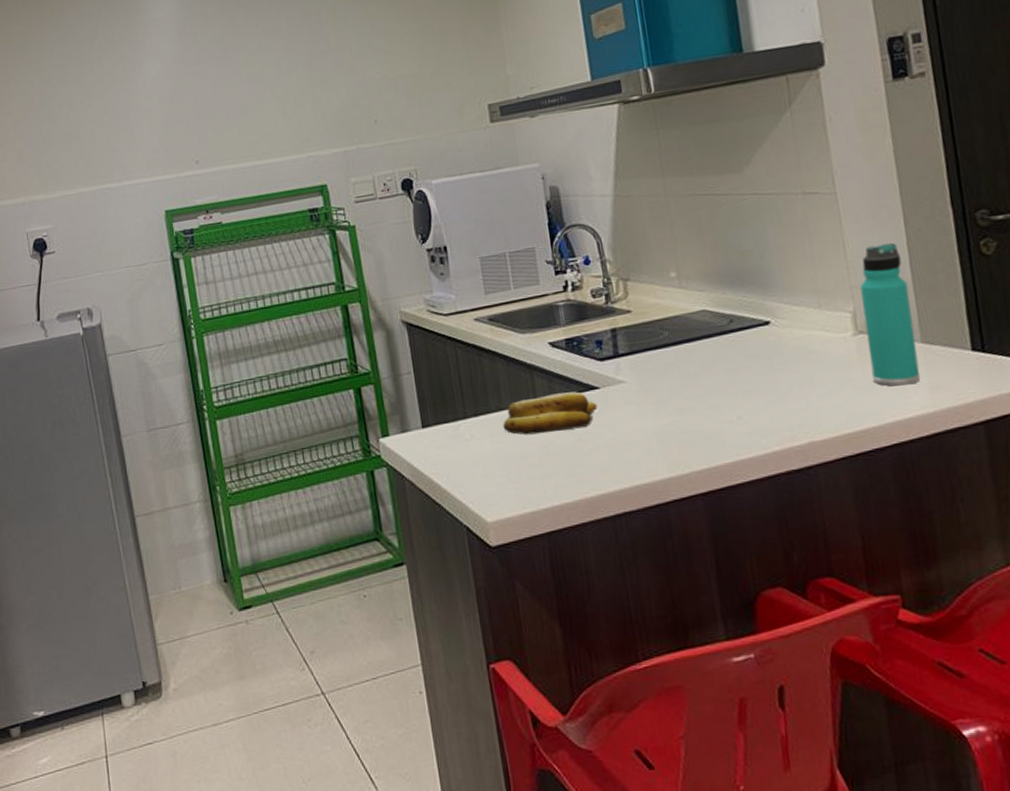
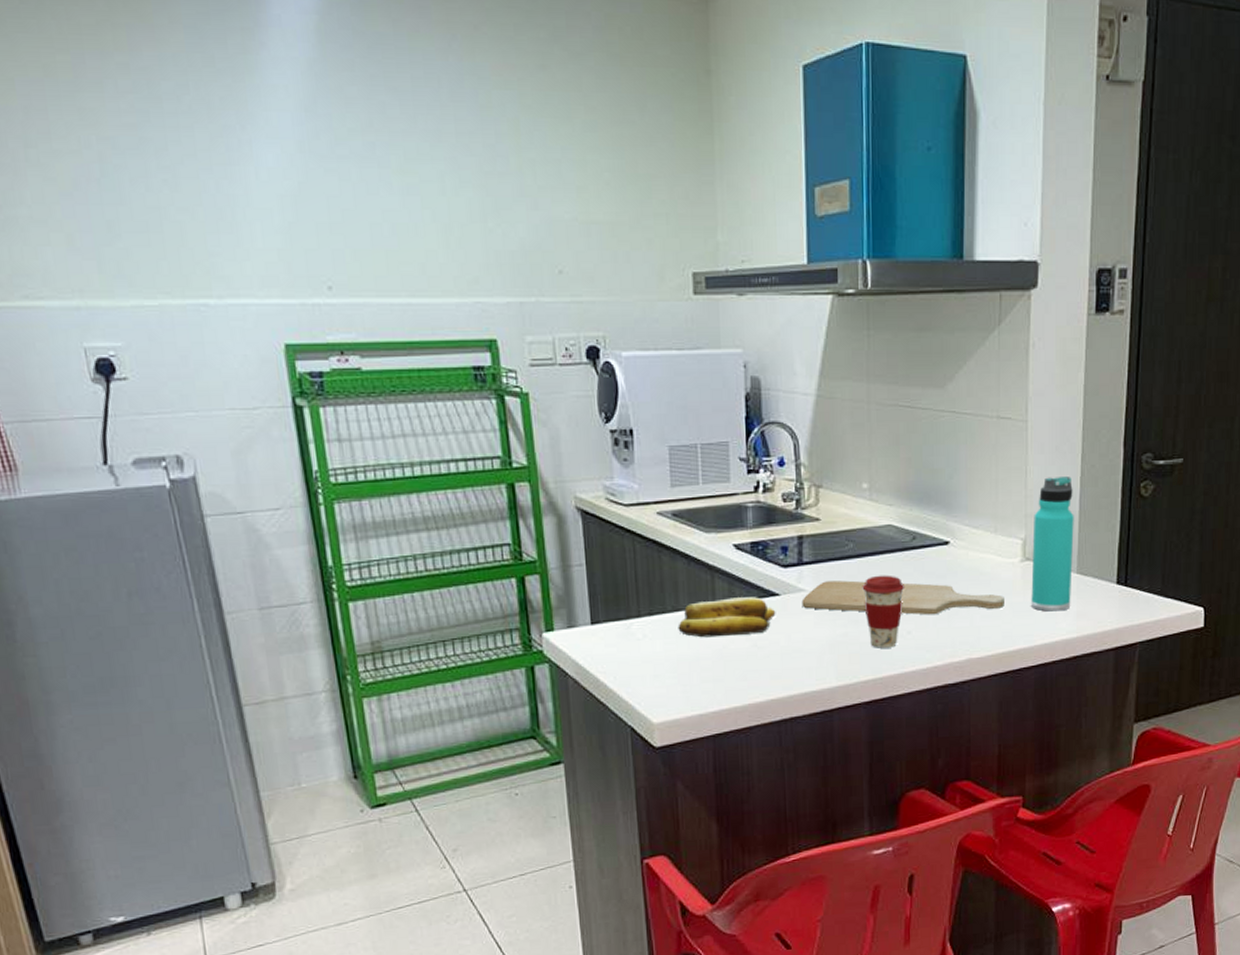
chopping board: none [622,365,843,400] -> present [801,580,1004,615]
coffee cup: none [683,360,729,436] -> present [862,575,905,648]

